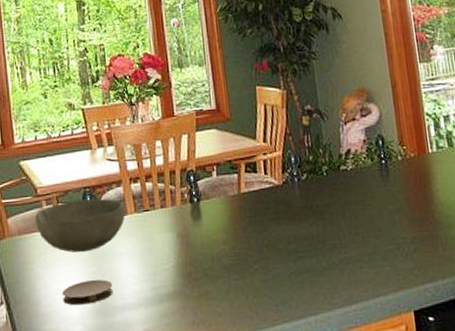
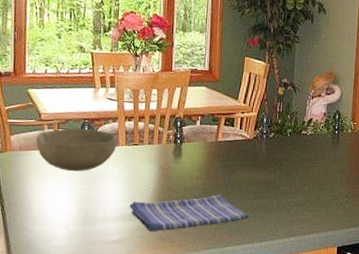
coaster: present [62,279,114,306] -> none [52,195,98,214]
dish towel: none [149,259,295,317] -> present [129,194,249,232]

